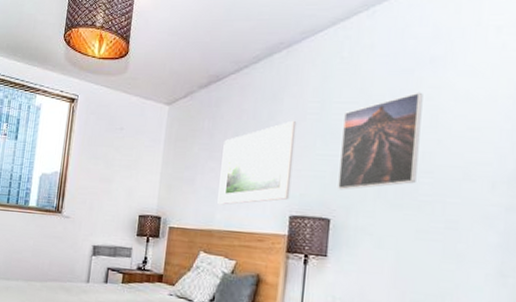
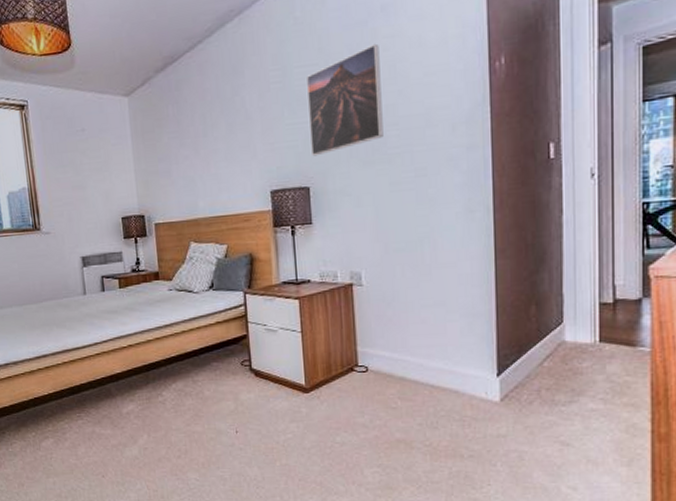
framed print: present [217,120,297,205] -> none [192,92,268,193]

